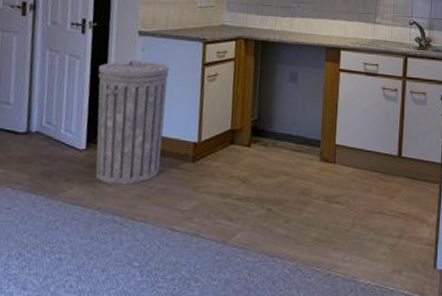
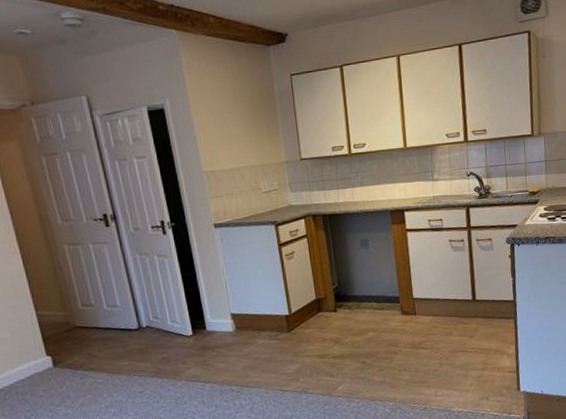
trash can: present [95,59,169,185] -> none [186,249,261,361]

